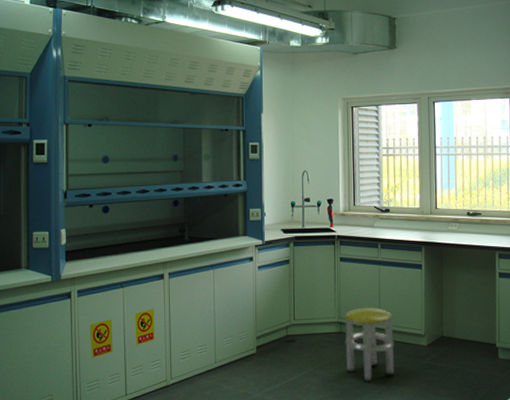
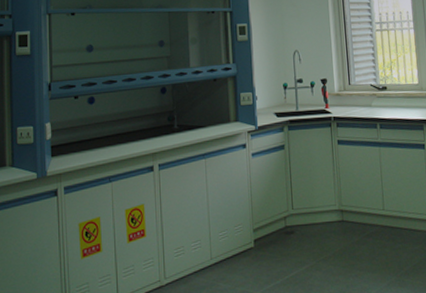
stool: present [344,308,395,382] -> none [346,193,403,274]

